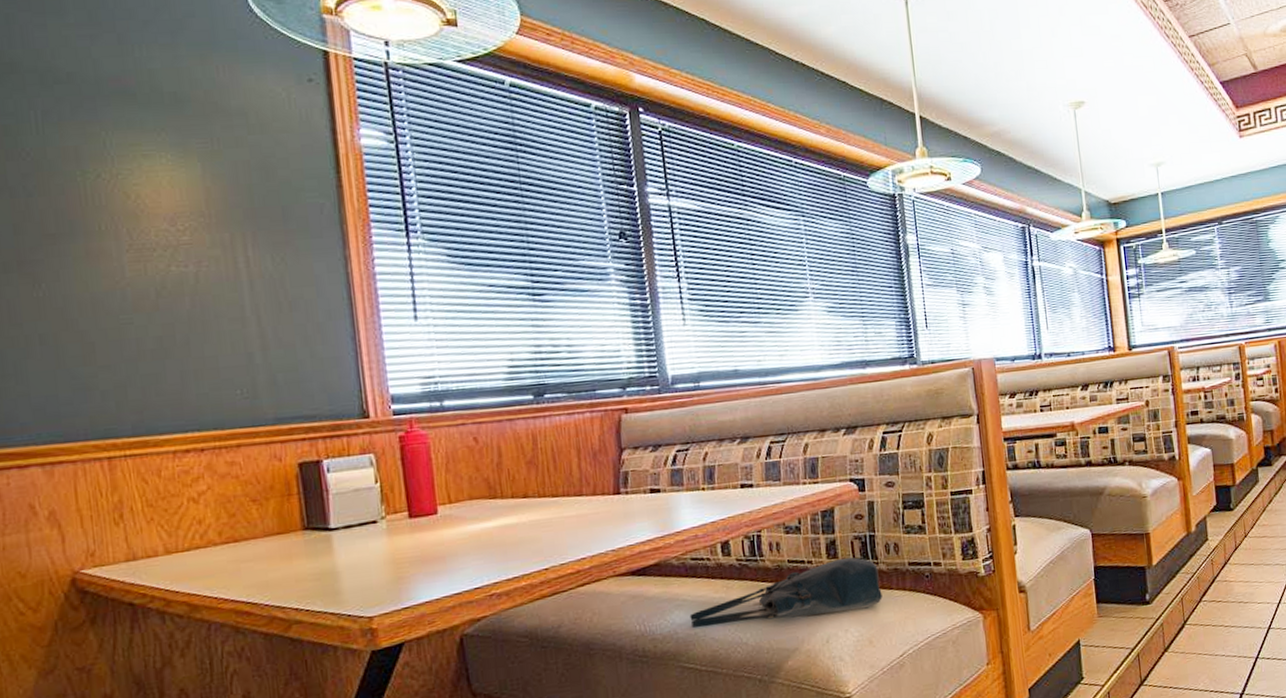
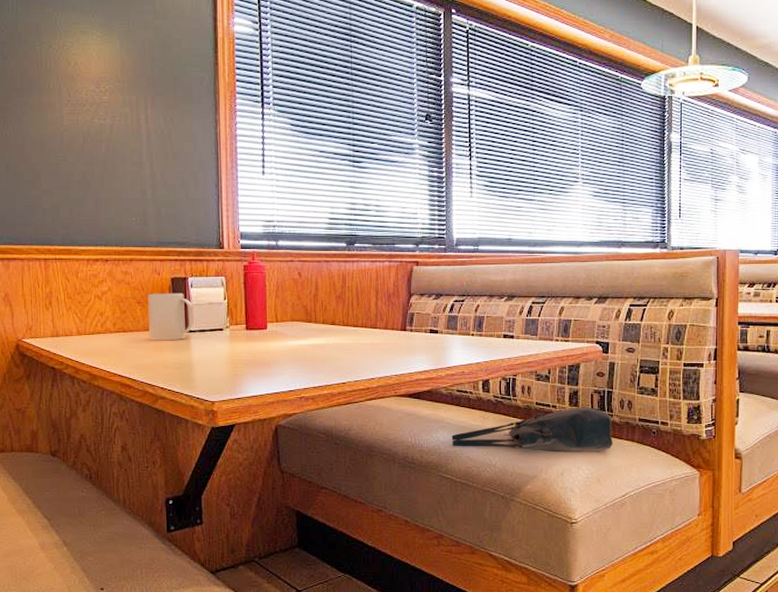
mug: none [265,481,336,549] -> present [147,293,194,341]

